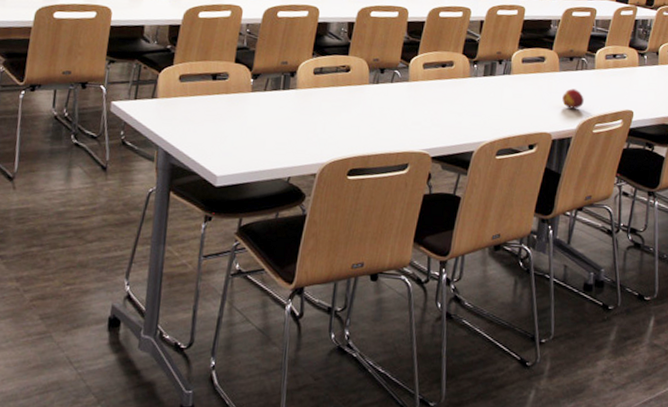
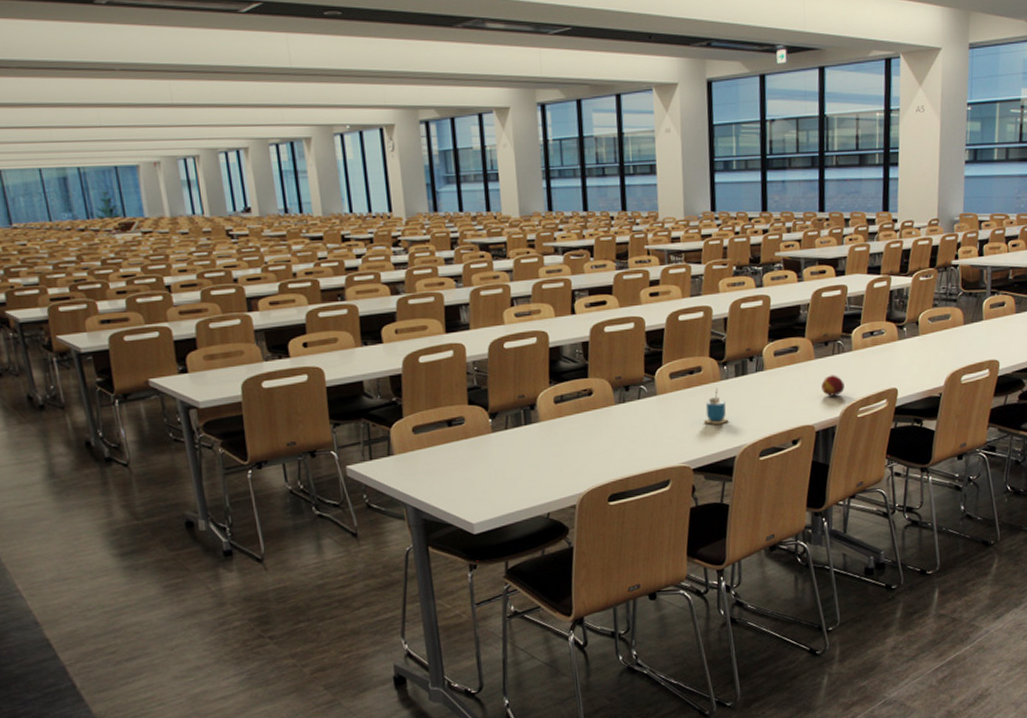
cup: none [448,84,472,119] -> present [704,388,729,425]

